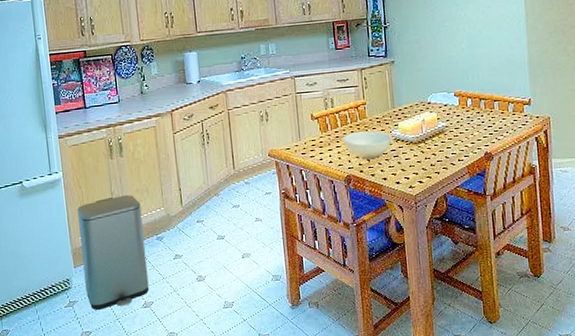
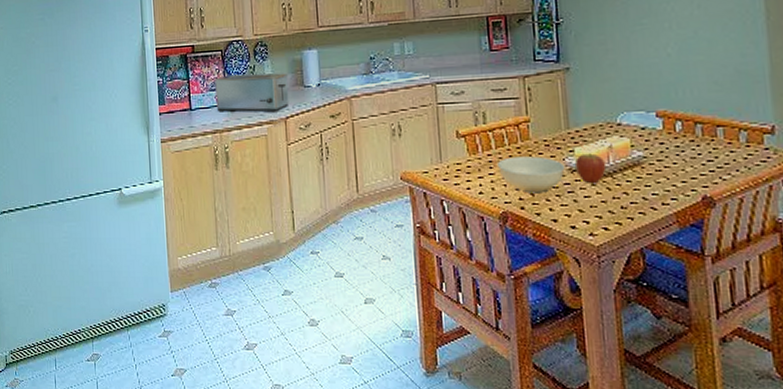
pedal bin: present [77,195,149,310] -> none [177,213,253,345]
toaster: none [106,72,174,109] -> present [215,73,289,113]
fruit: none [399,126,421,149] -> present [575,153,607,183]

